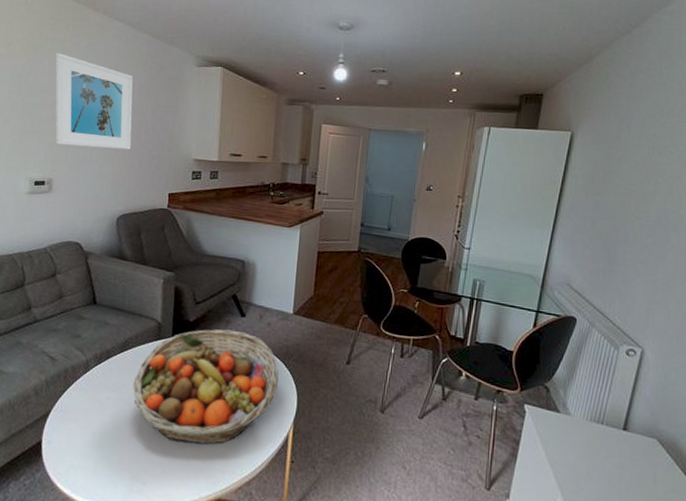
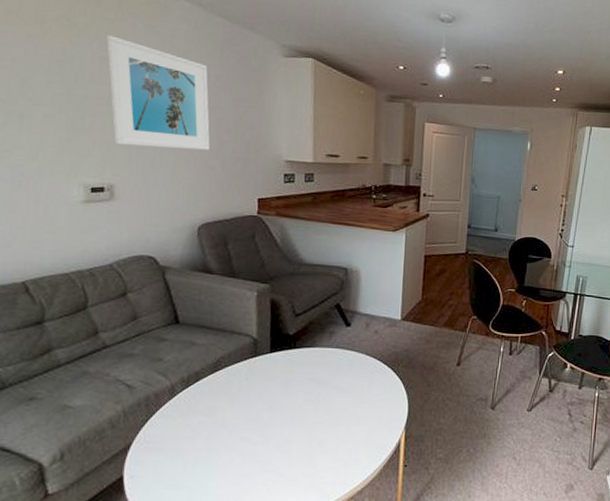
fruit basket: present [132,329,279,445] -> none [228,340,389,460]

